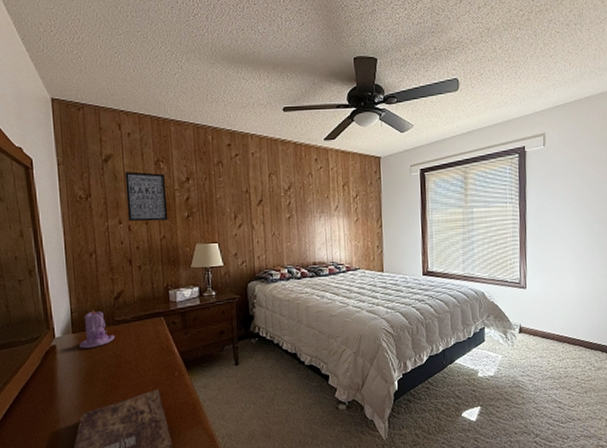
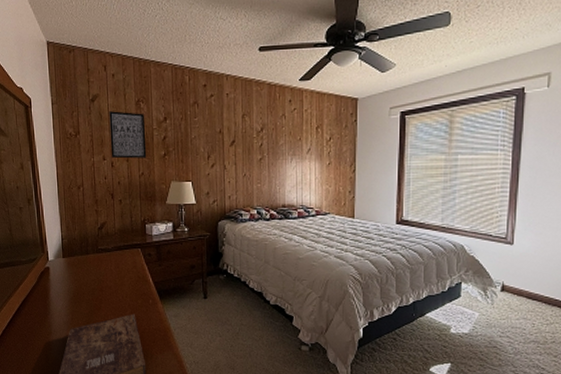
candle: present [80,308,115,348] -> none [69,236,98,272]

